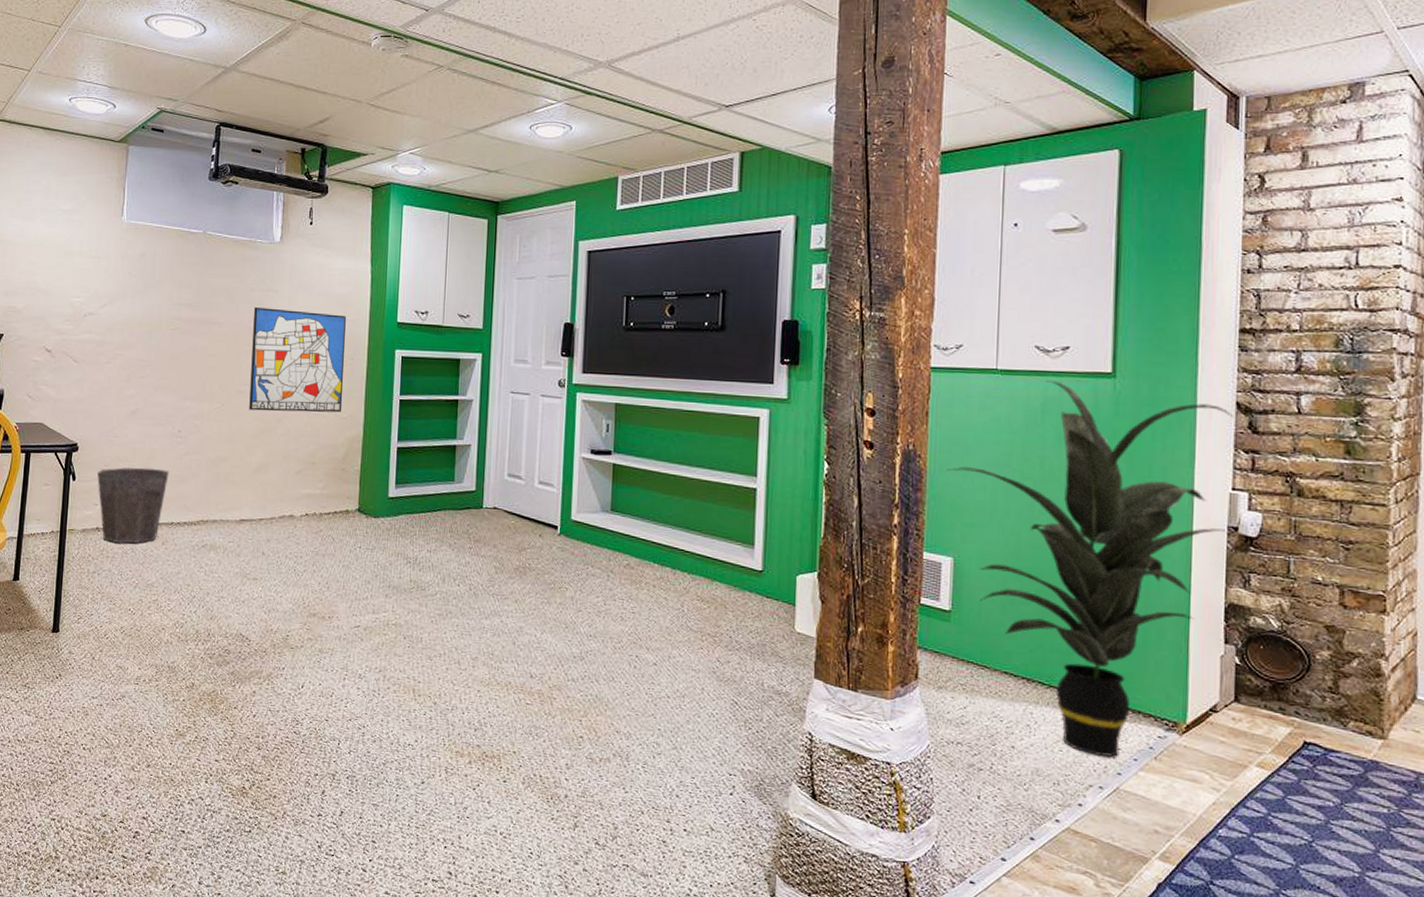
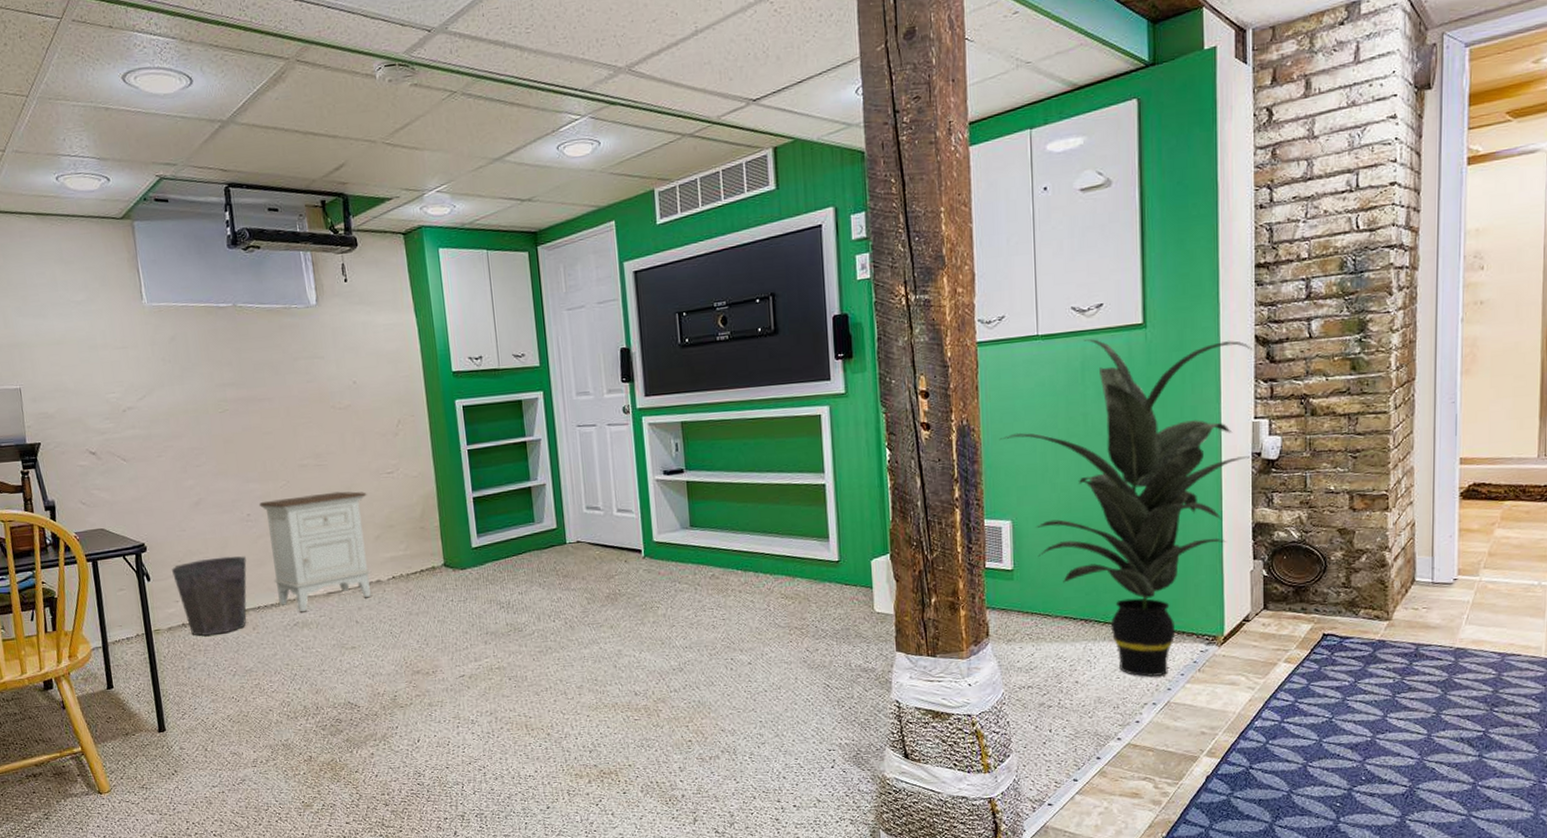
nightstand: none [191,420,296,535] -> present [259,491,372,613]
wall art: present [249,307,346,413] -> none [302,372,411,483]

